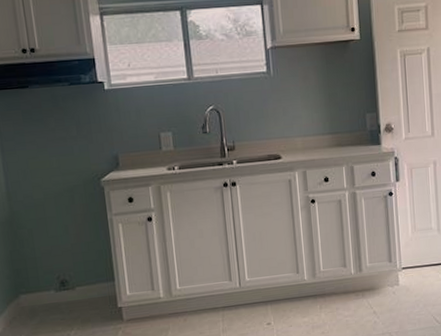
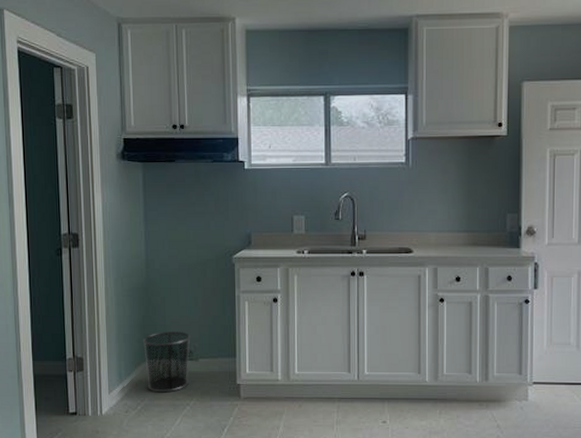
waste bin: none [12,262,67,327] -> present [142,332,191,393]

